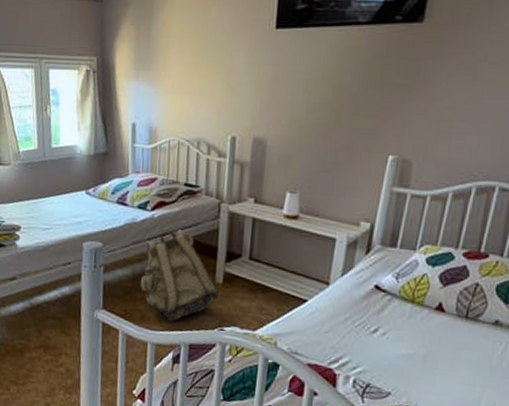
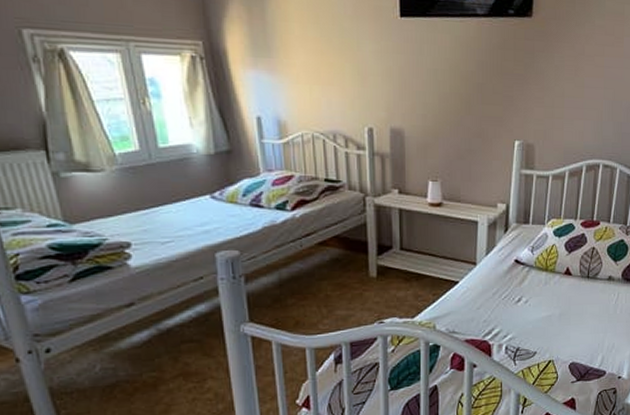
backpack: present [140,228,219,322] -> none [289,228,374,323]

